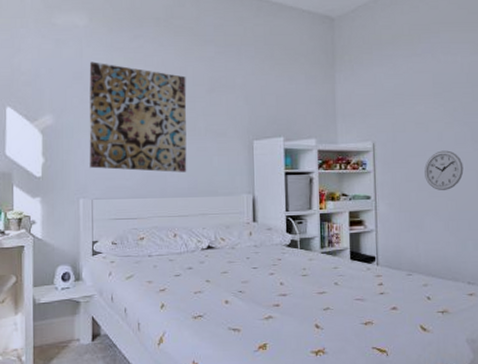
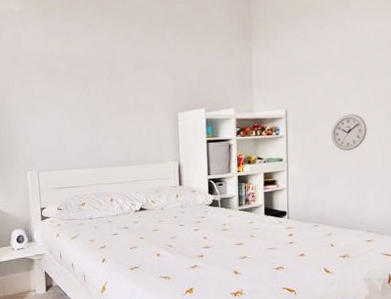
wall art: present [89,62,187,172] -> none [27,45,120,145]

